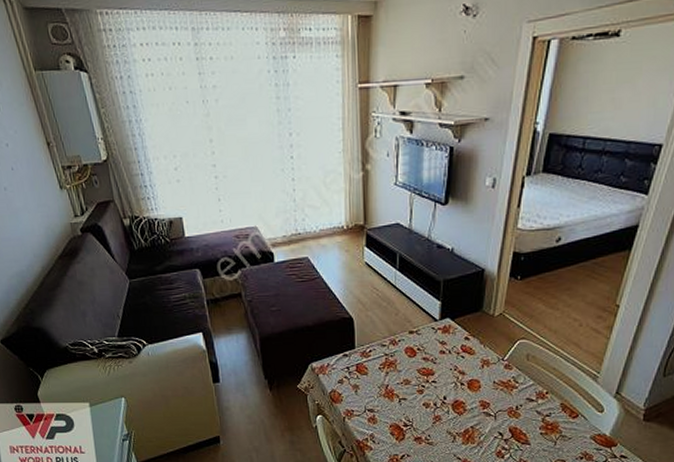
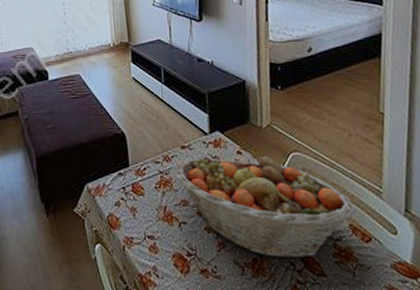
fruit basket: none [401,341,568,430] -> present [175,156,354,259]

